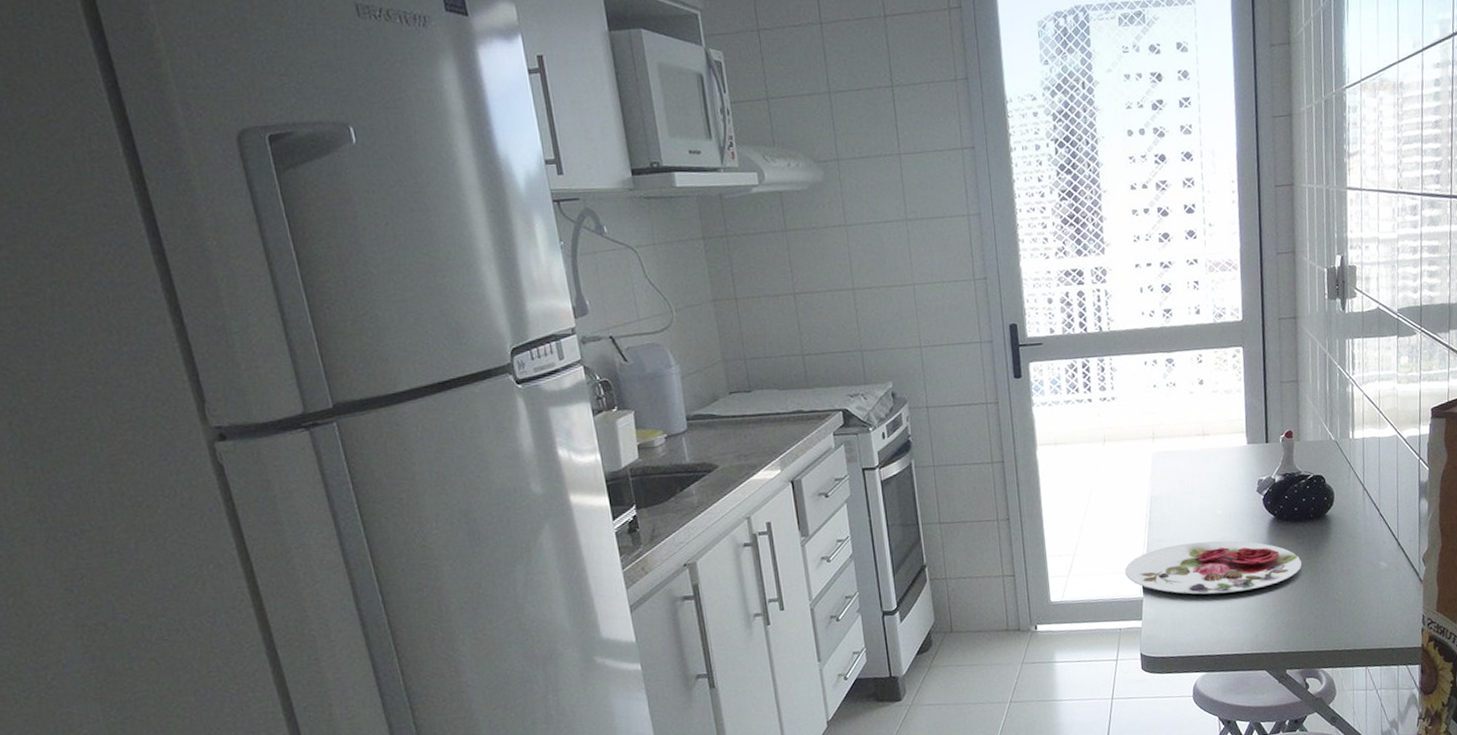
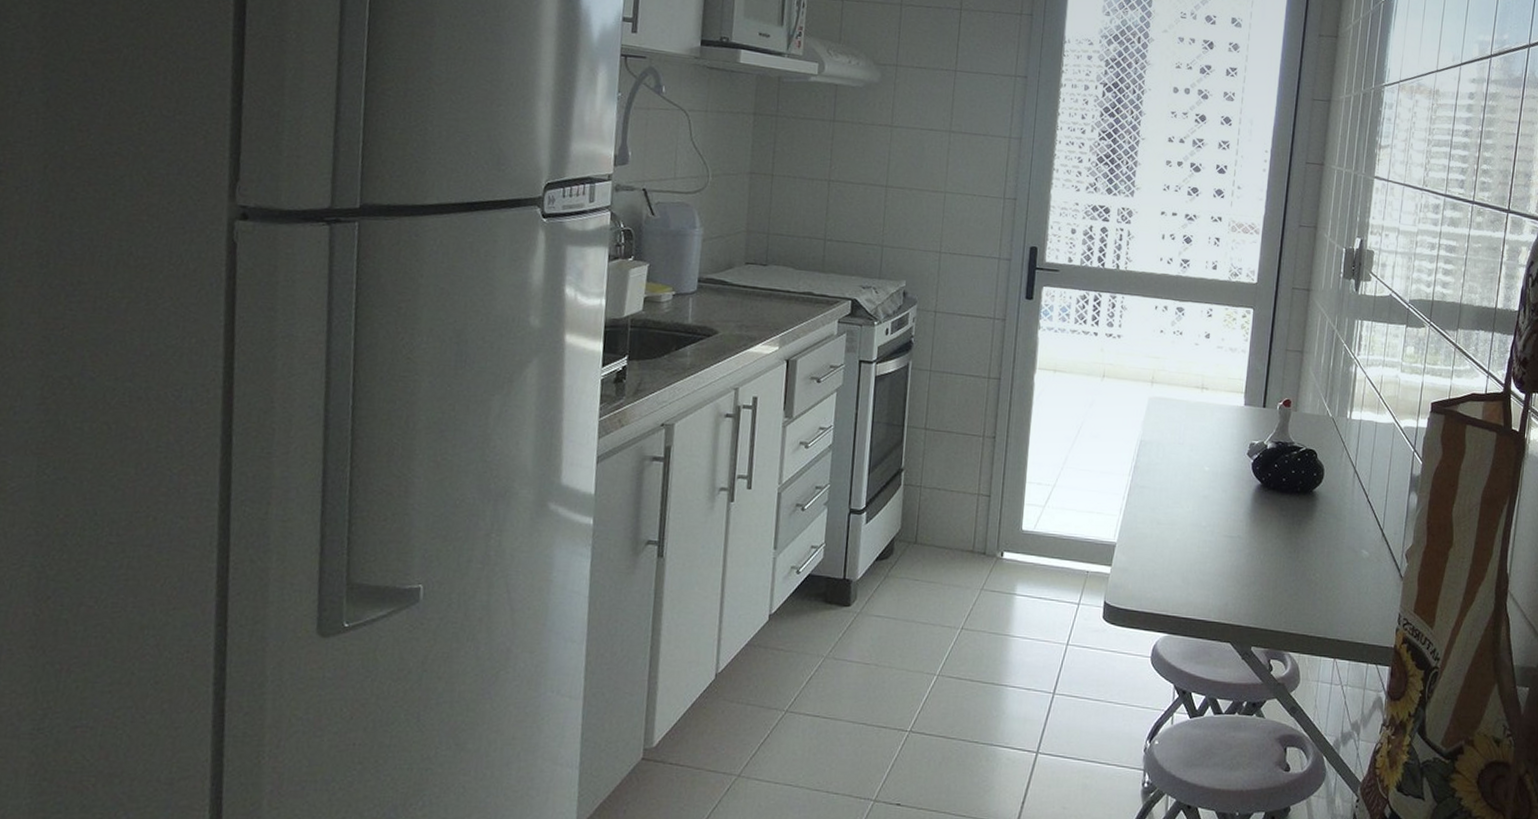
plate: present [1124,540,1302,595] -> none [1102,494,1283,555]

